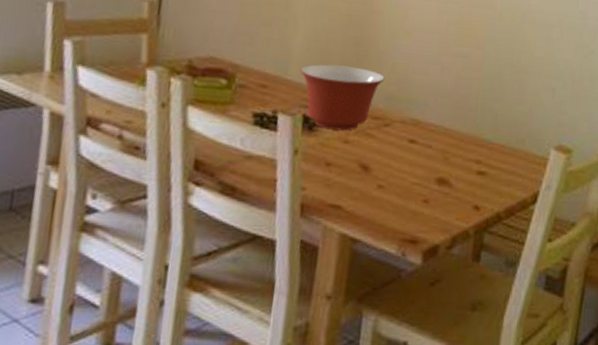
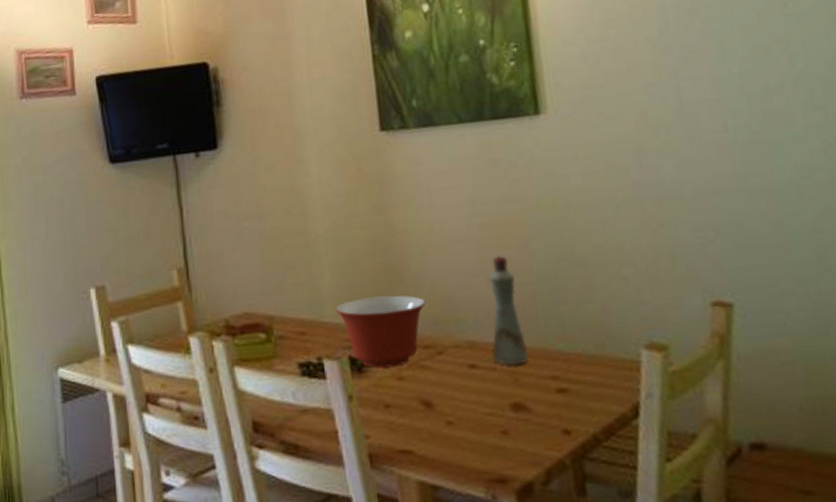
bottle: none [430,51,467,147] -> present [489,256,528,366]

